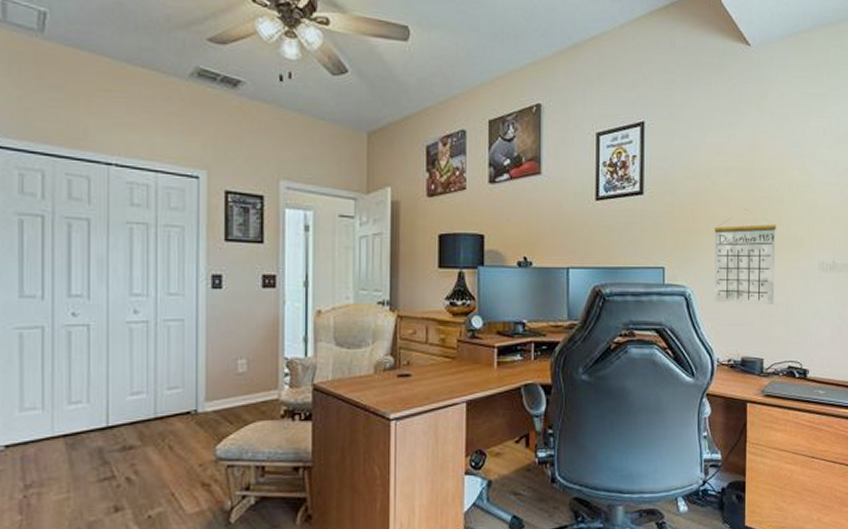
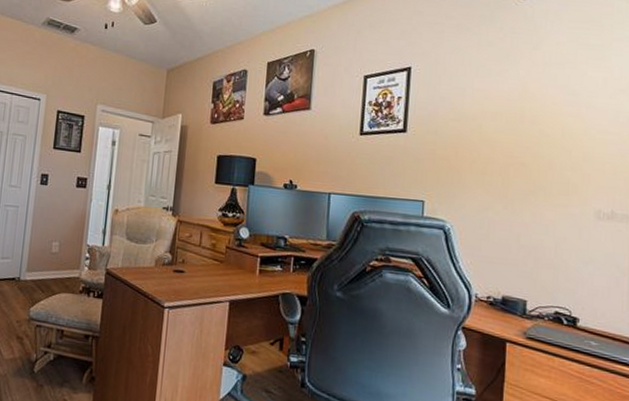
calendar: present [713,209,776,306] -> none [475,152,546,249]

